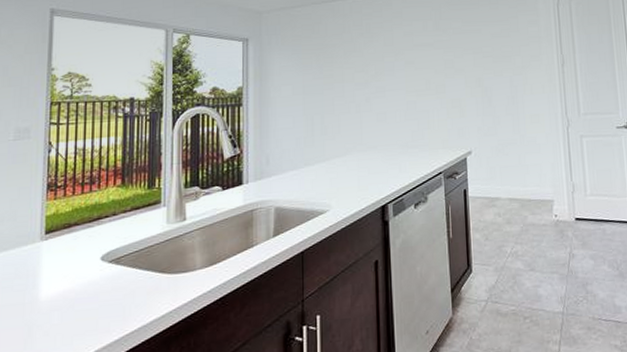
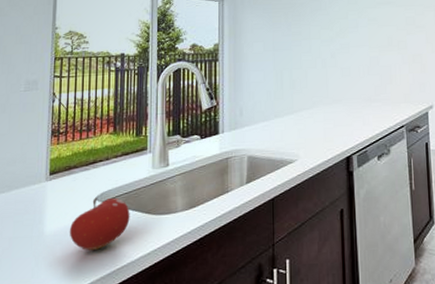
fruit: none [69,256,141,316] -> present [69,197,130,250]

